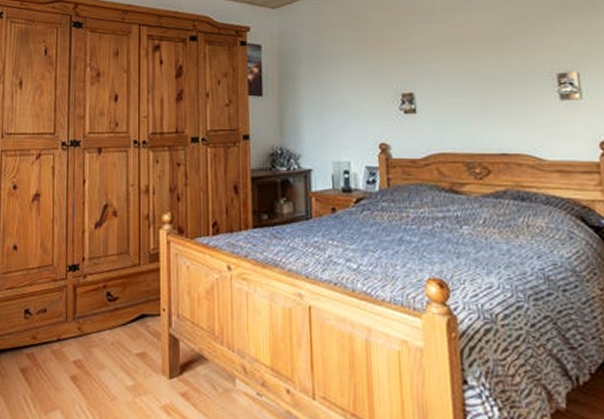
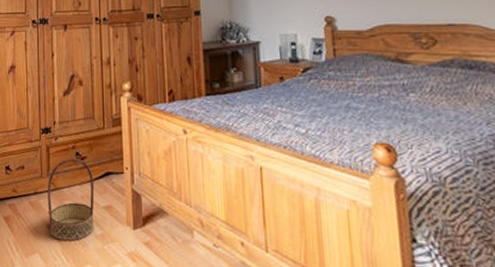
basket: none [72,299,127,394] -> present [47,158,95,241]

